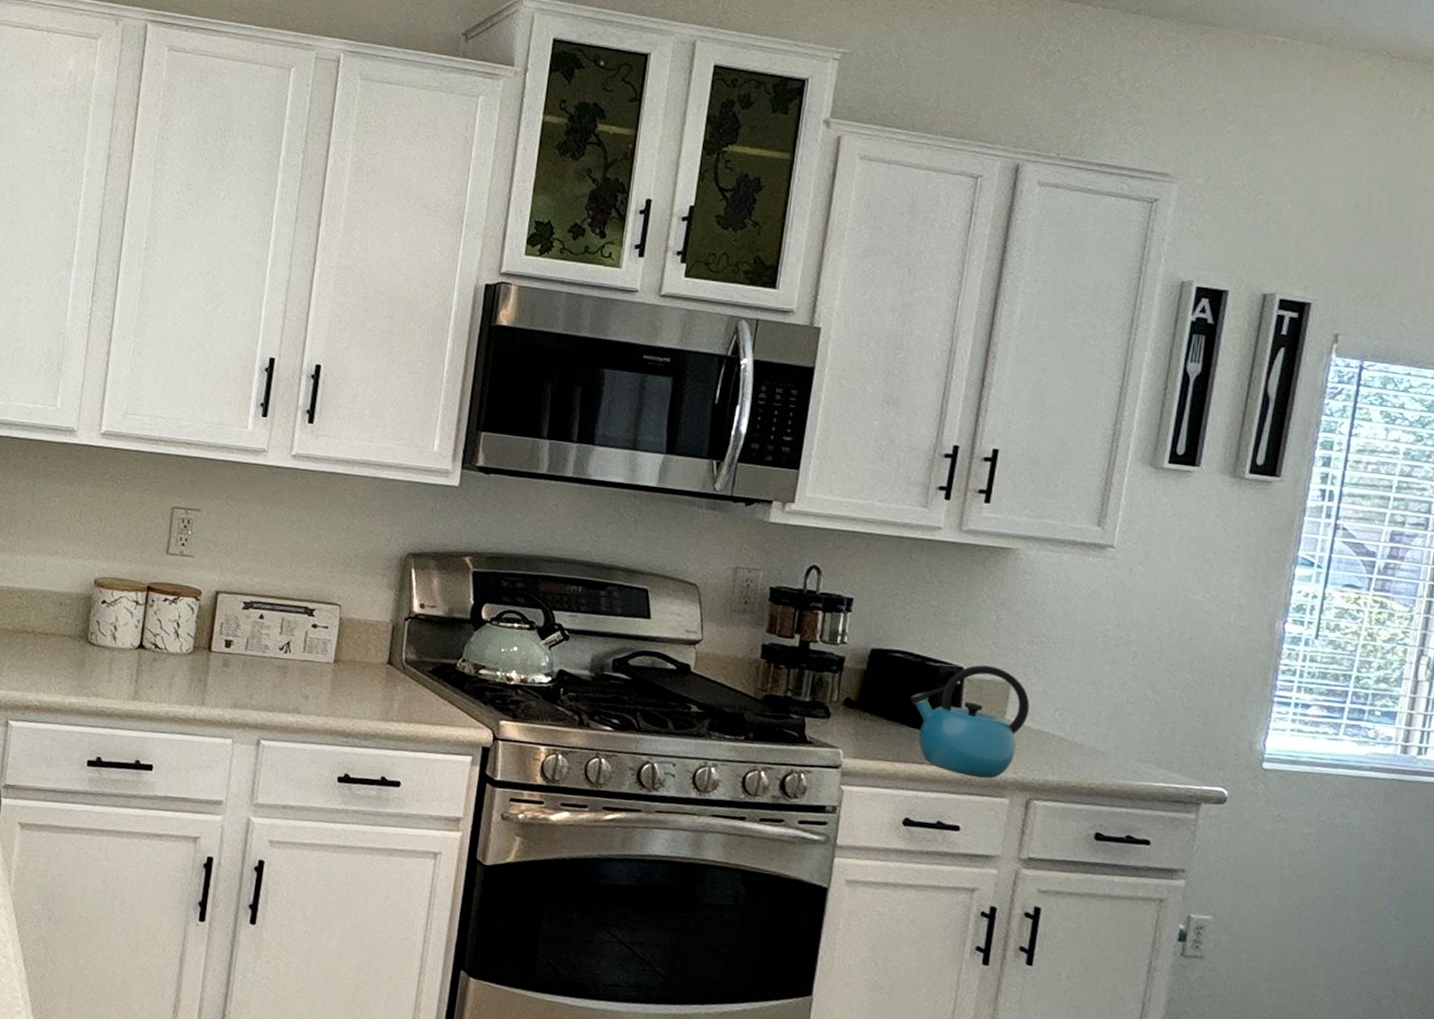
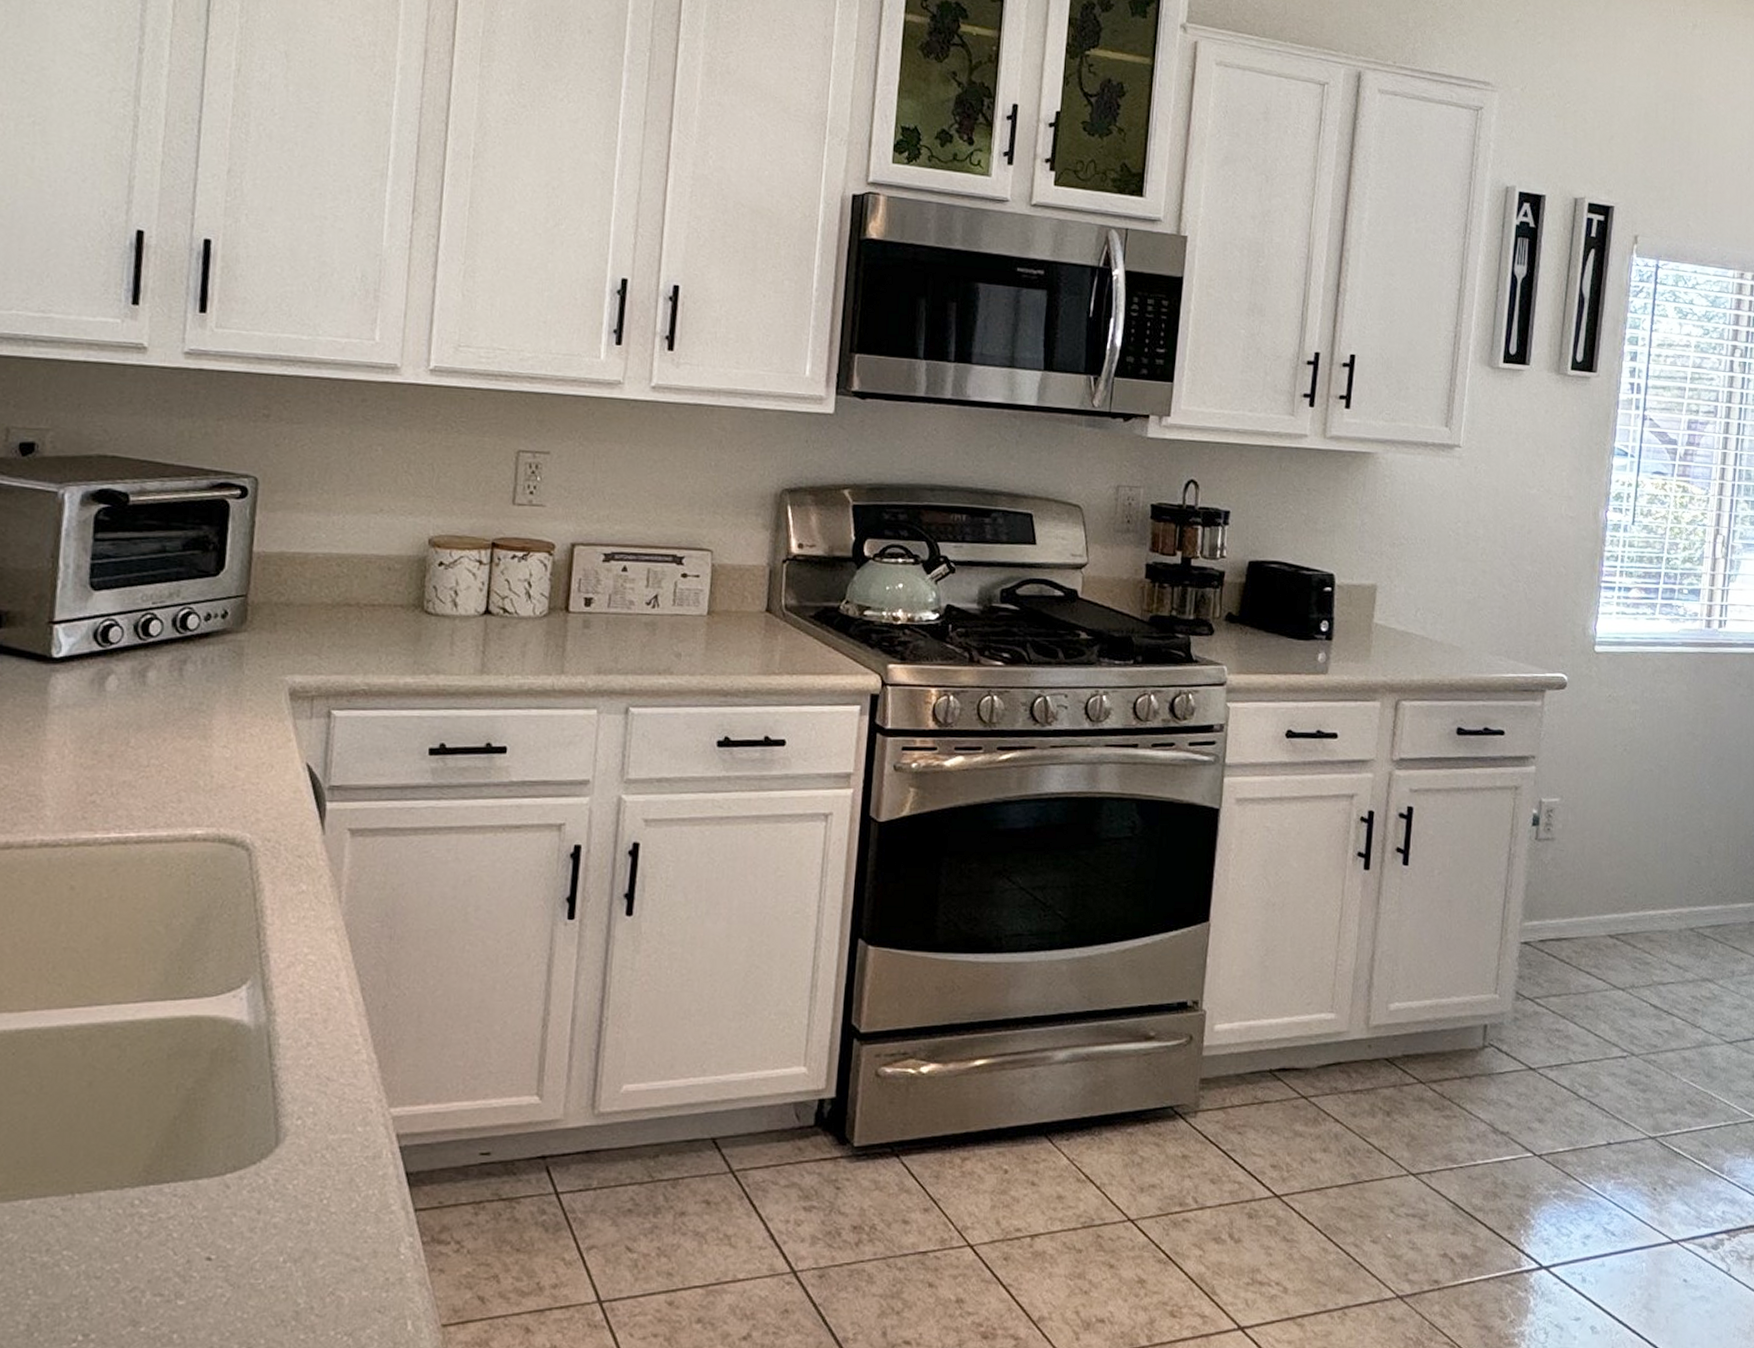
kettle: present [910,665,1030,779] -> none [1287,570,1394,684]

